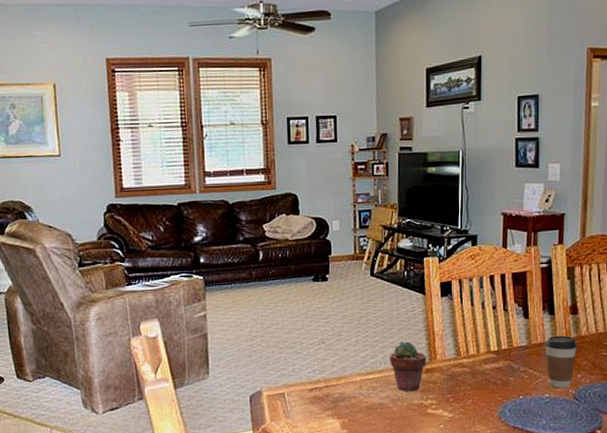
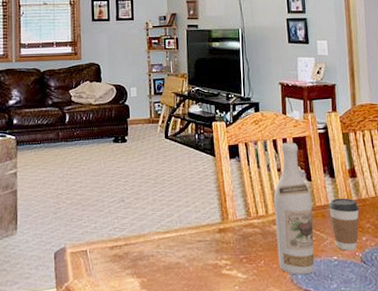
potted succulent: present [390,341,427,392] -> none [185,201,220,252]
wine bottle: none [486,278,528,413] -> present [273,142,315,275]

